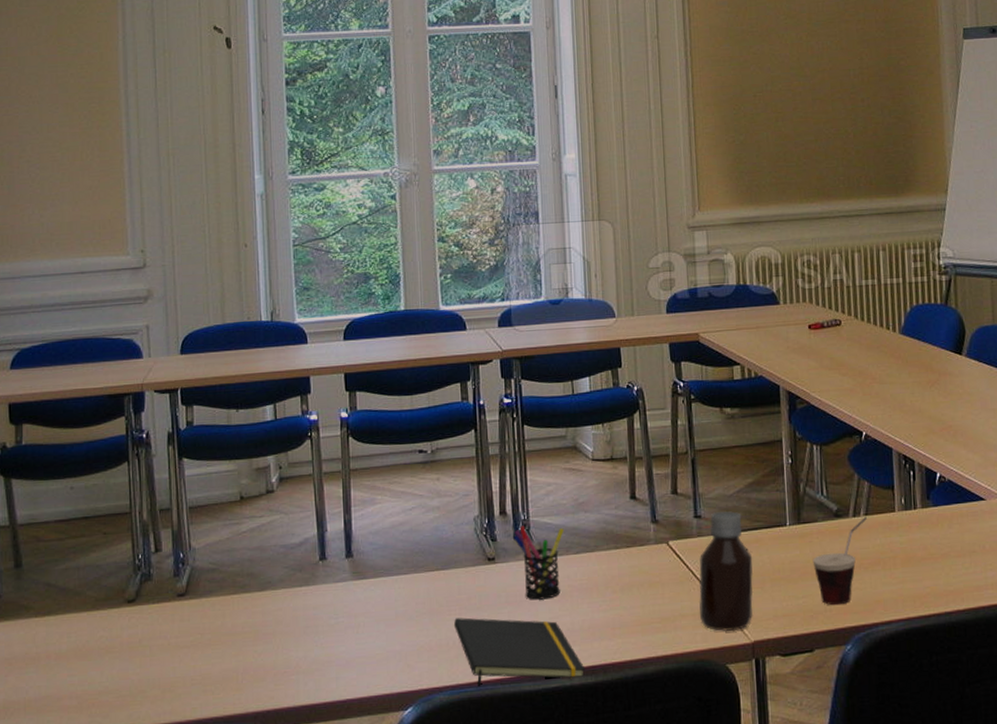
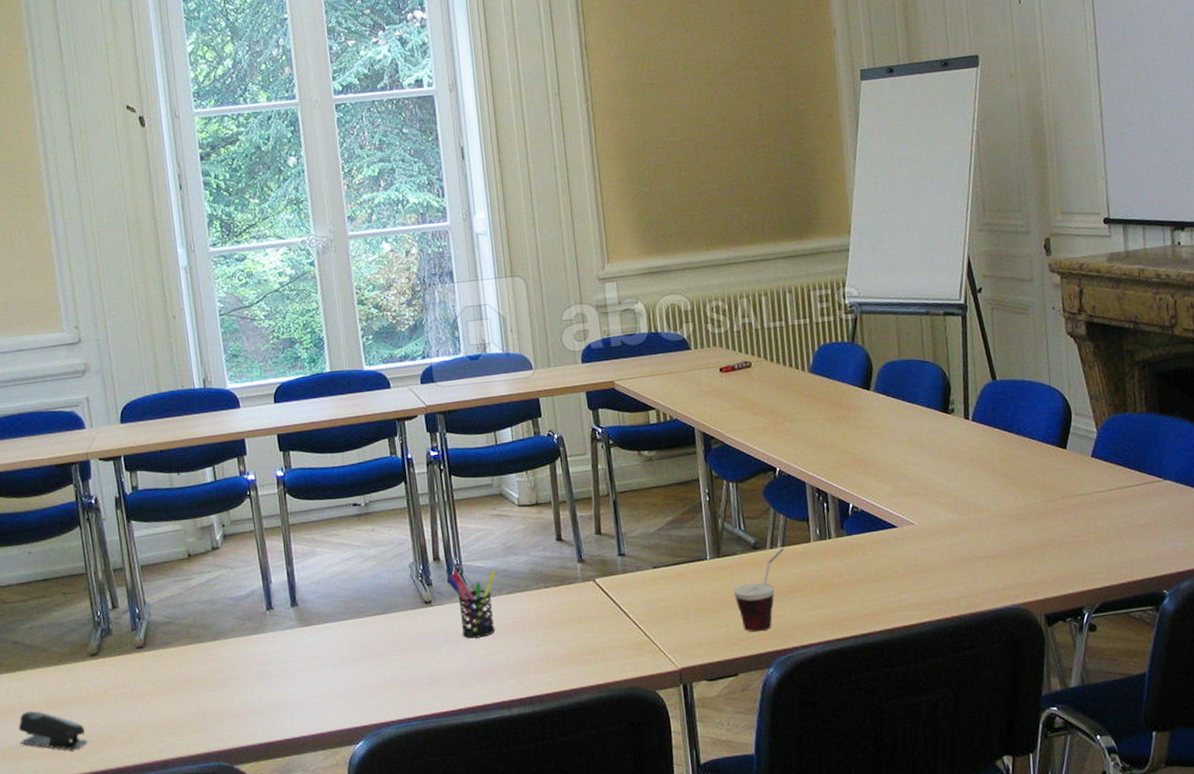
stapler: none [42,659,117,706] -> present [18,710,88,751]
notepad: present [453,617,586,689] -> none [396,657,523,722]
bottle: present [698,511,754,632] -> none [624,548,679,661]

